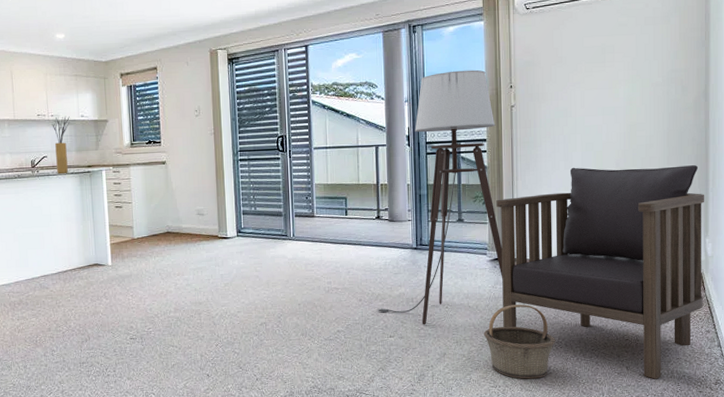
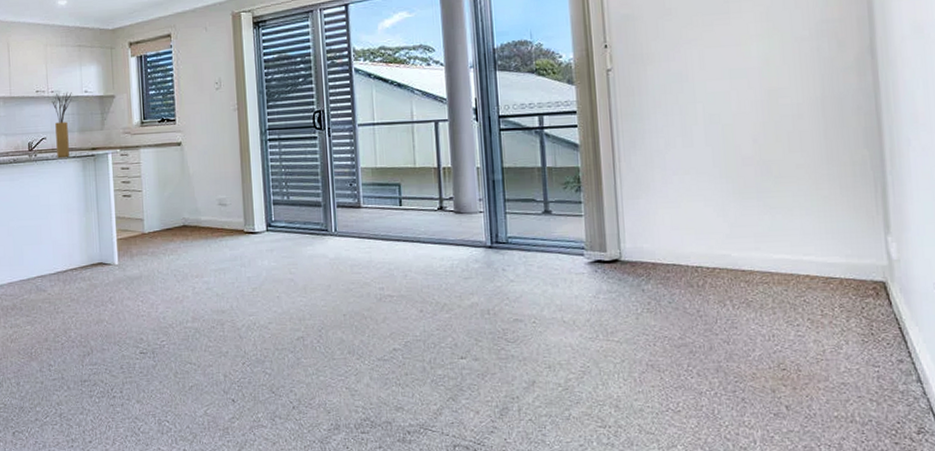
floor lamp: present [377,69,517,325] -> none [442,27,629,345]
basket: present [483,304,555,379] -> none [584,320,683,418]
armchair: present [496,165,705,379] -> none [593,140,891,424]

